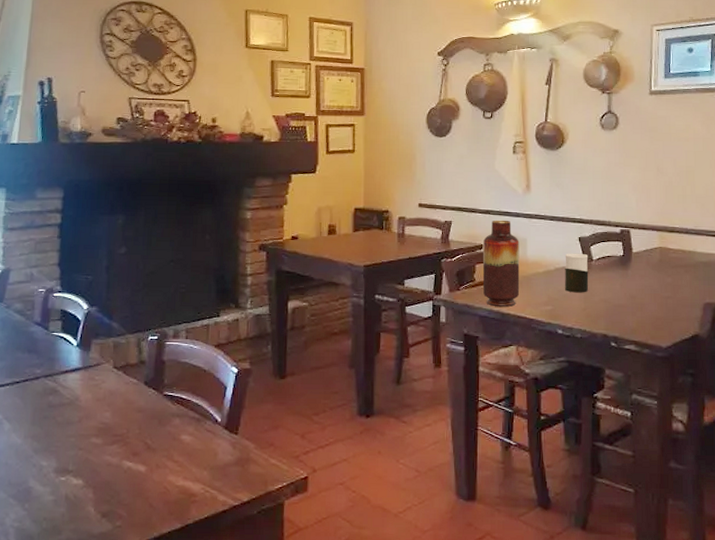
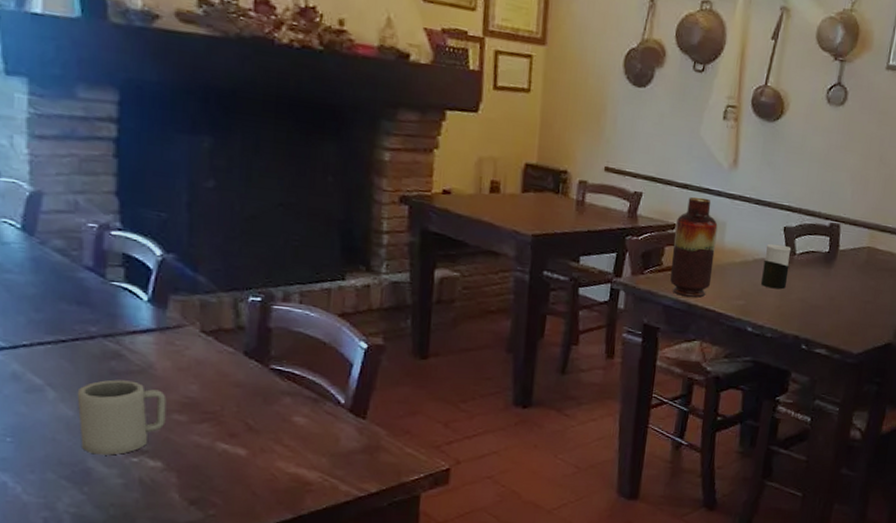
cup: none [24,411,88,476] -> present [77,379,167,455]

